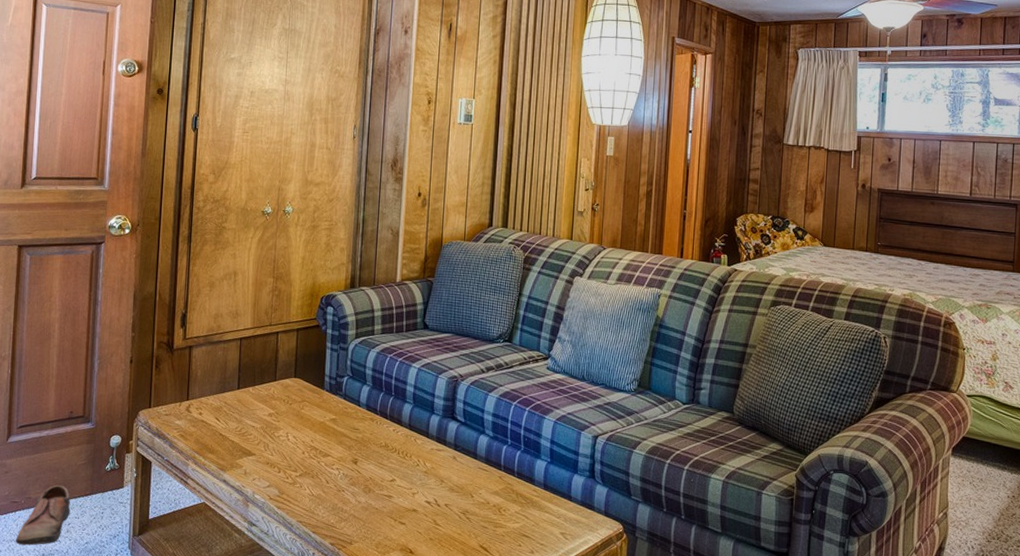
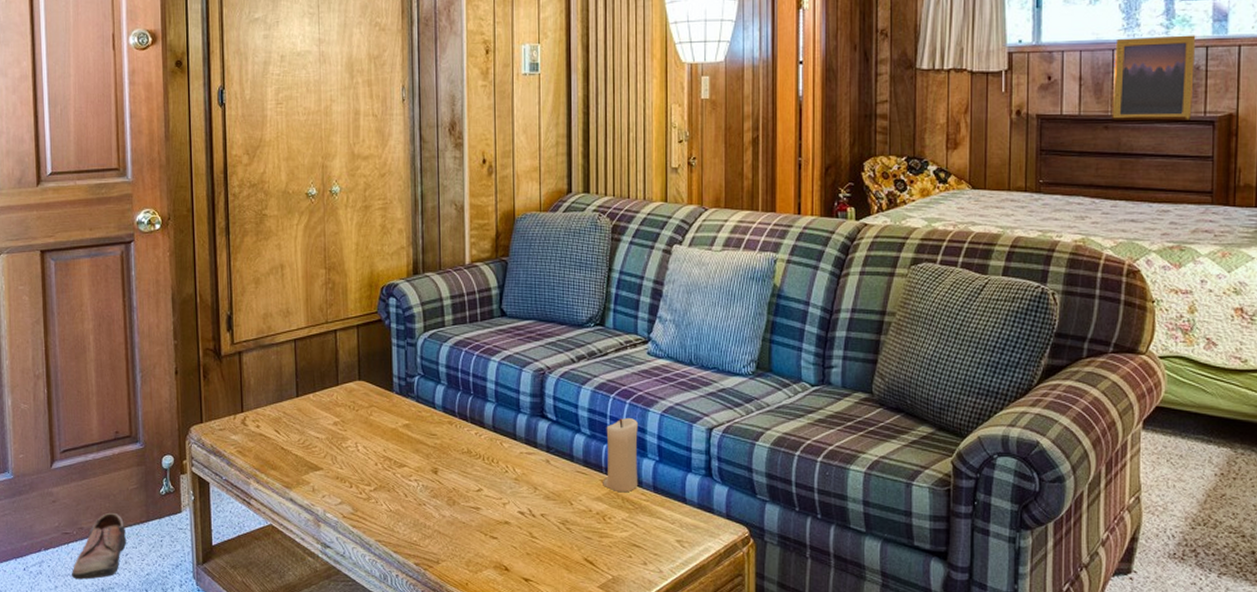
candle: none [501,423,535,489] -> present [603,418,639,493]
picture frame: none [937,132,1005,204] -> present [1112,35,1196,122]

